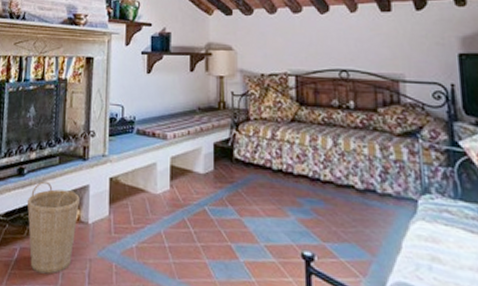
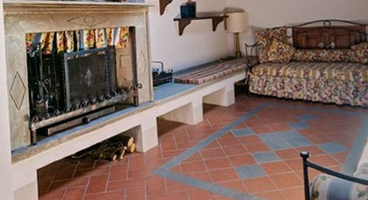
basket: present [26,181,80,274] -> none [92,125,135,193]

